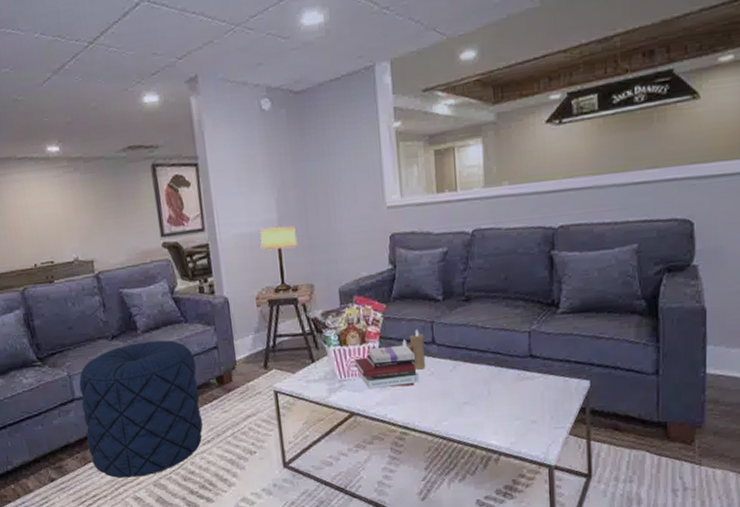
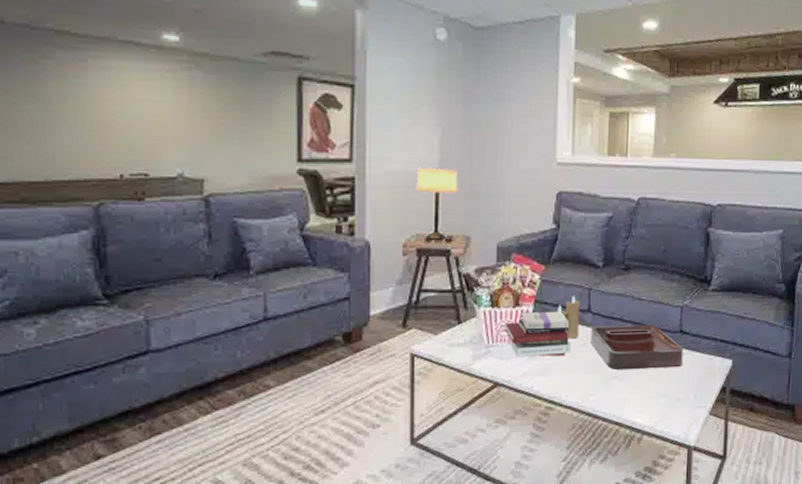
pouf: present [79,340,203,478] -> none [158,284,319,456]
decorative tray: none [437,350,535,396] -> present [590,324,683,369]

